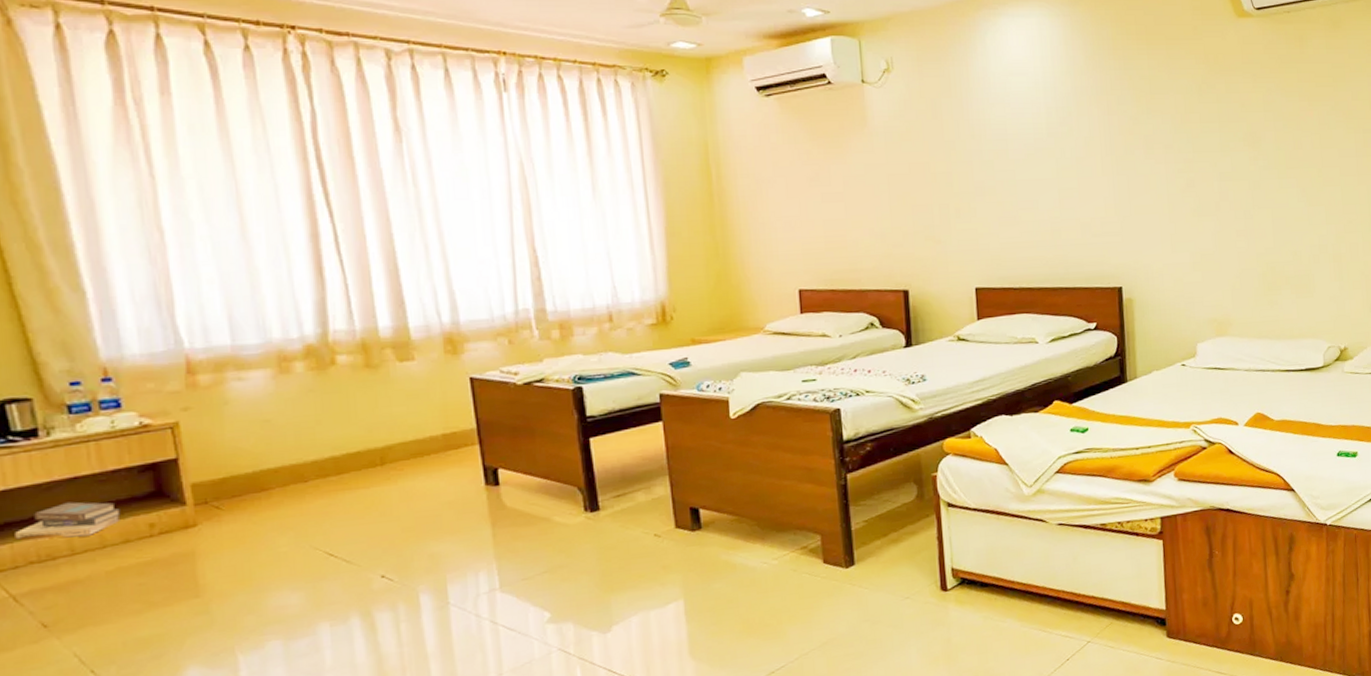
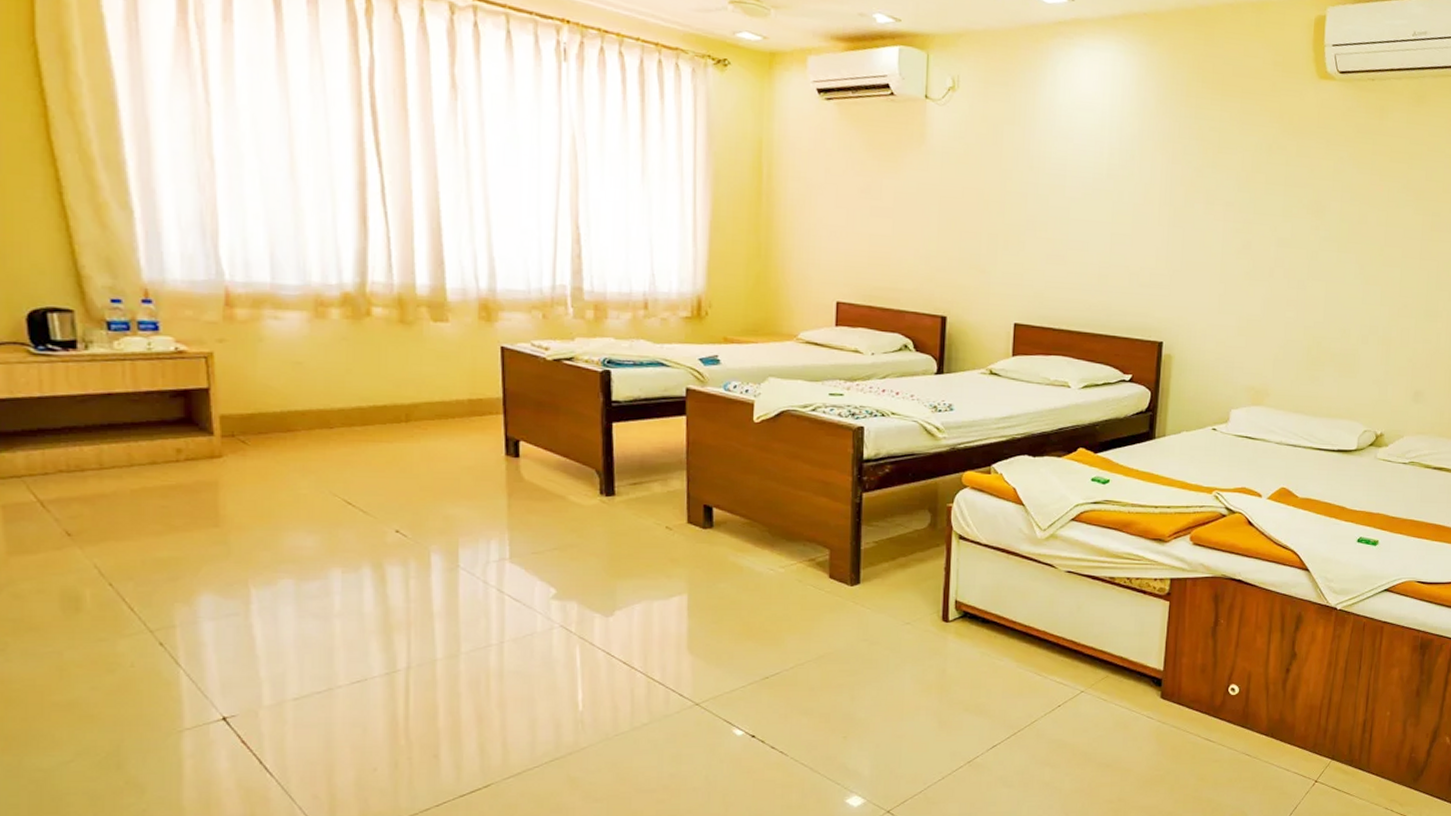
books: present [15,502,121,541] -> none [47,417,150,452]

